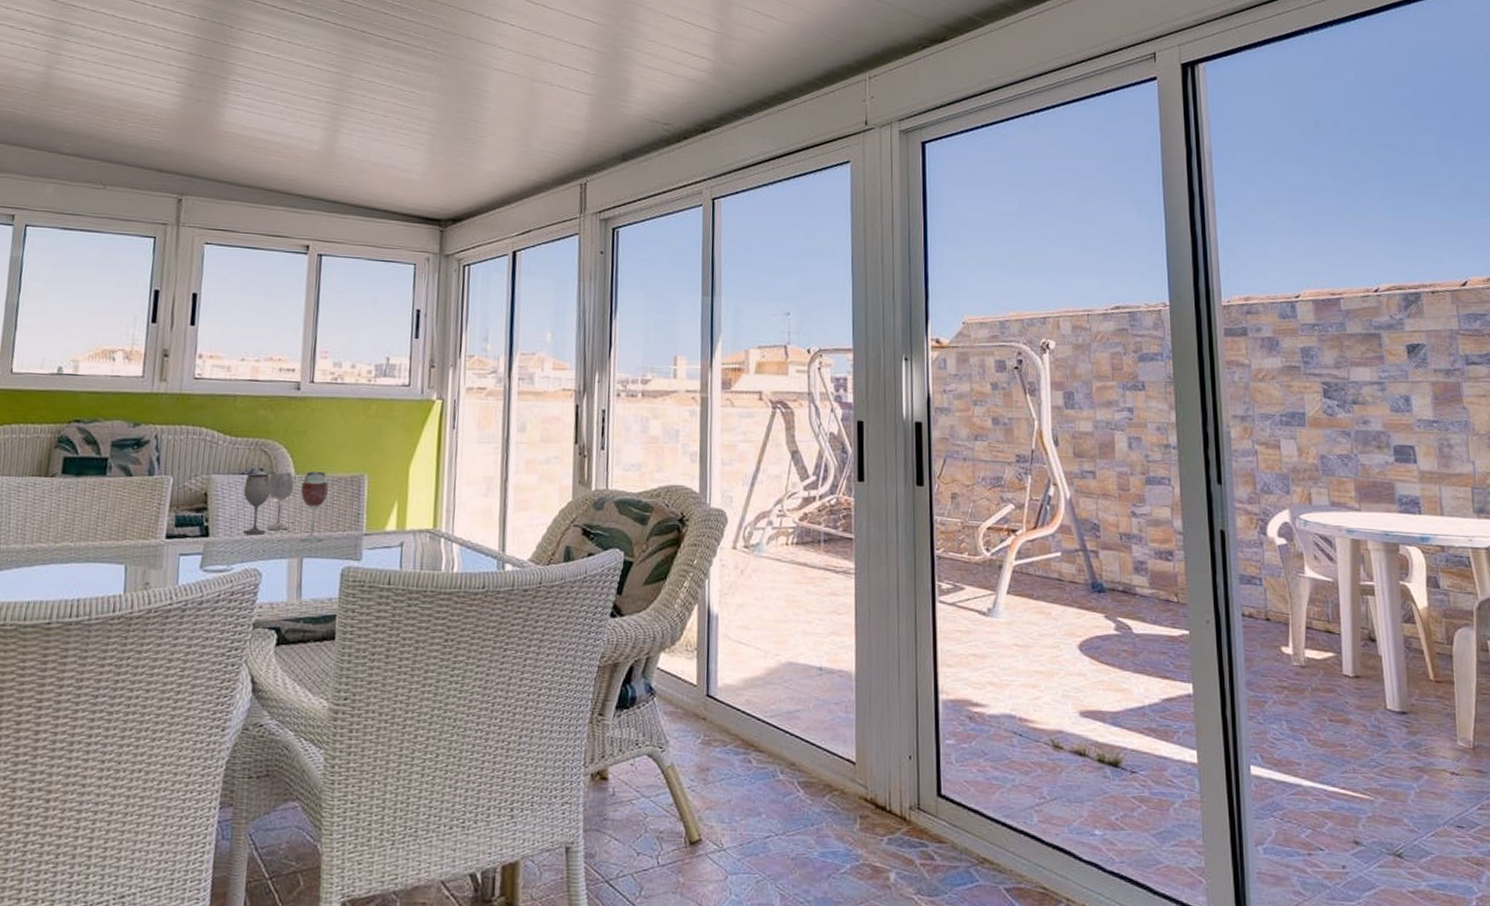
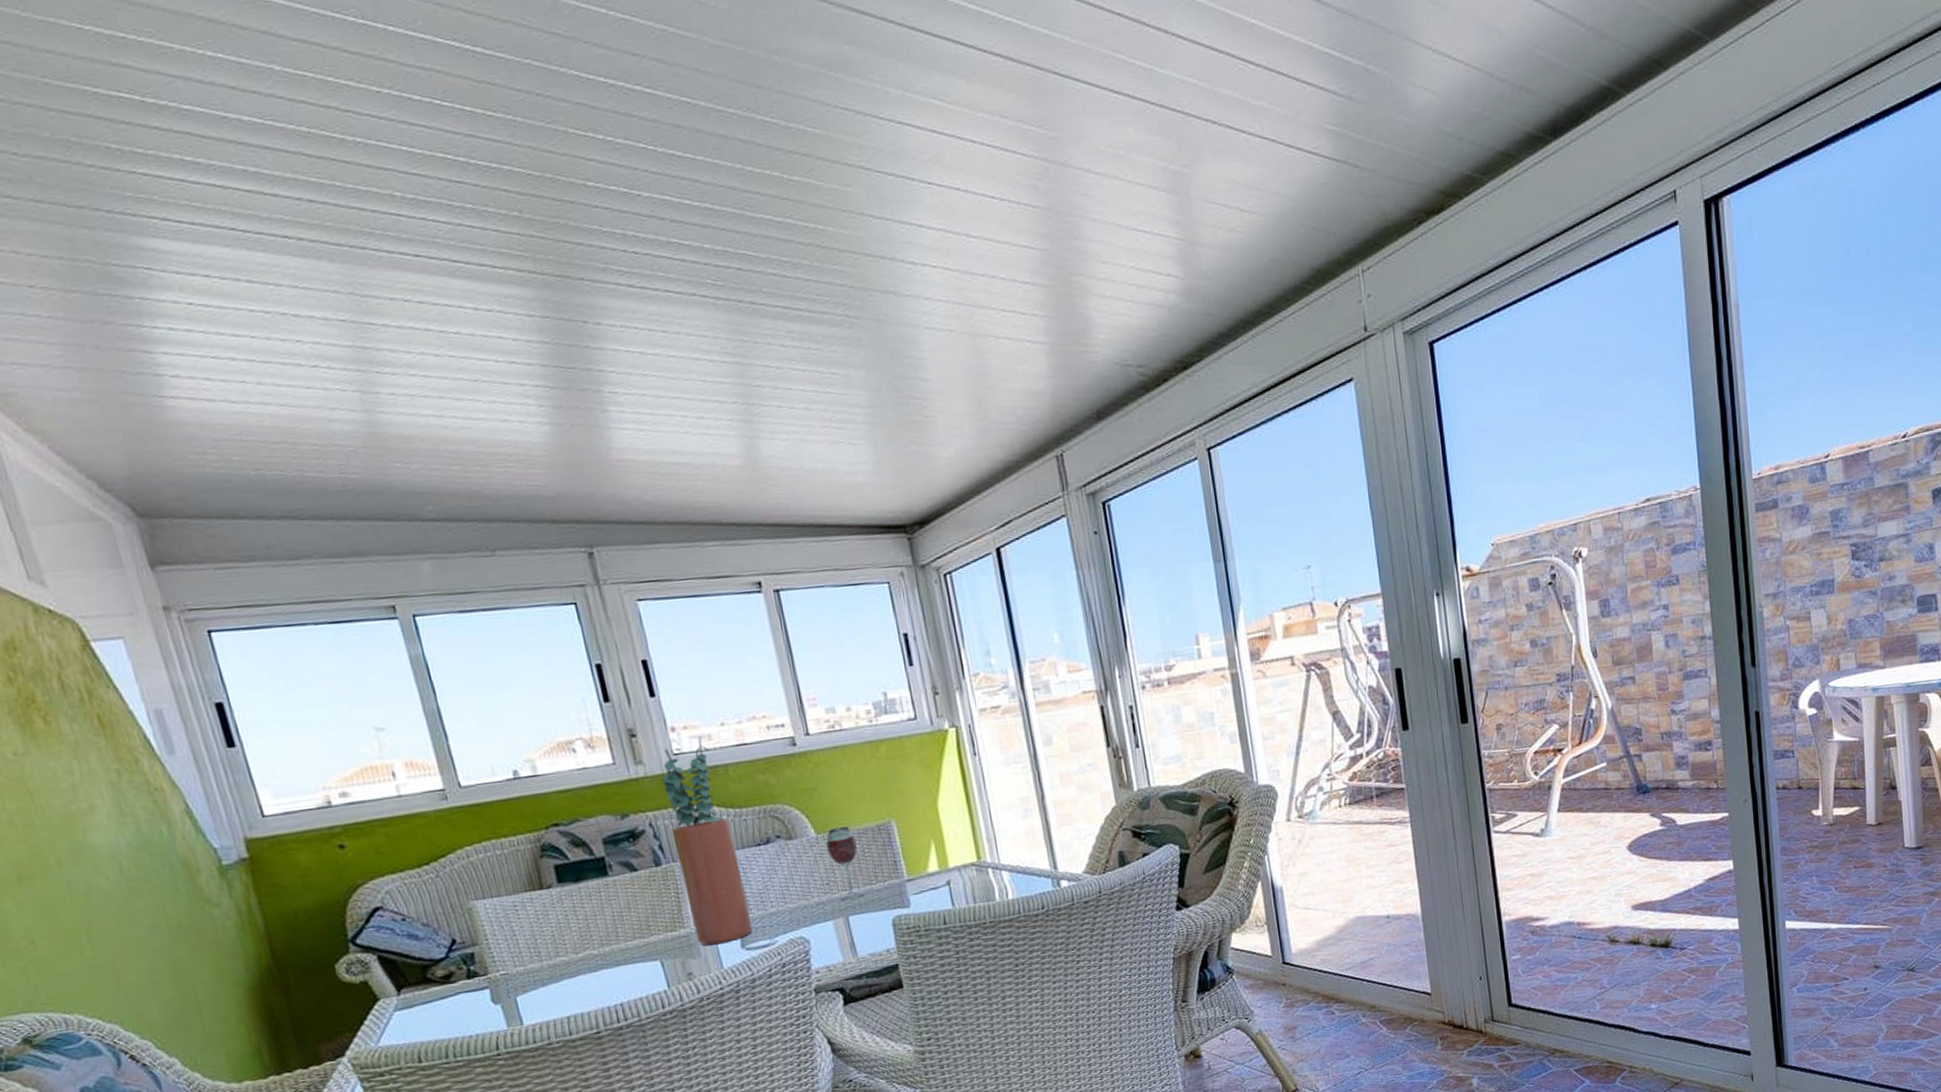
vase: none [163,367,225,561] -> present [662,737,753,946]
wineglass: present [243,471,294,535] -> none [763,833,825,905]

